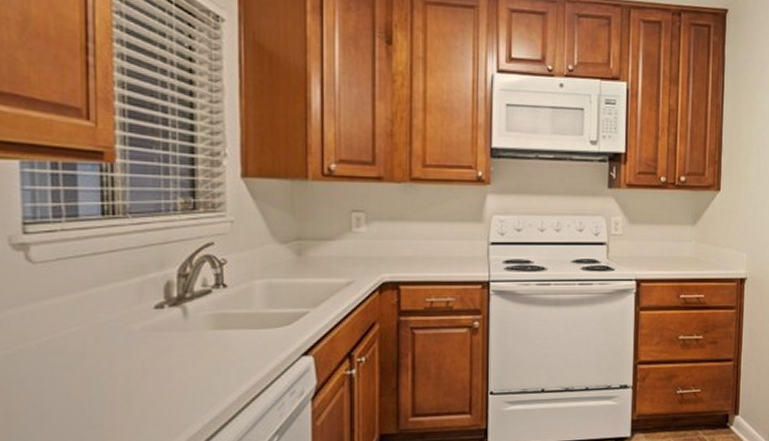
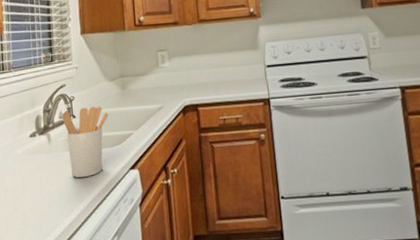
utensil holder: none [206,274,275,363] -> present [62,106,108,178]

